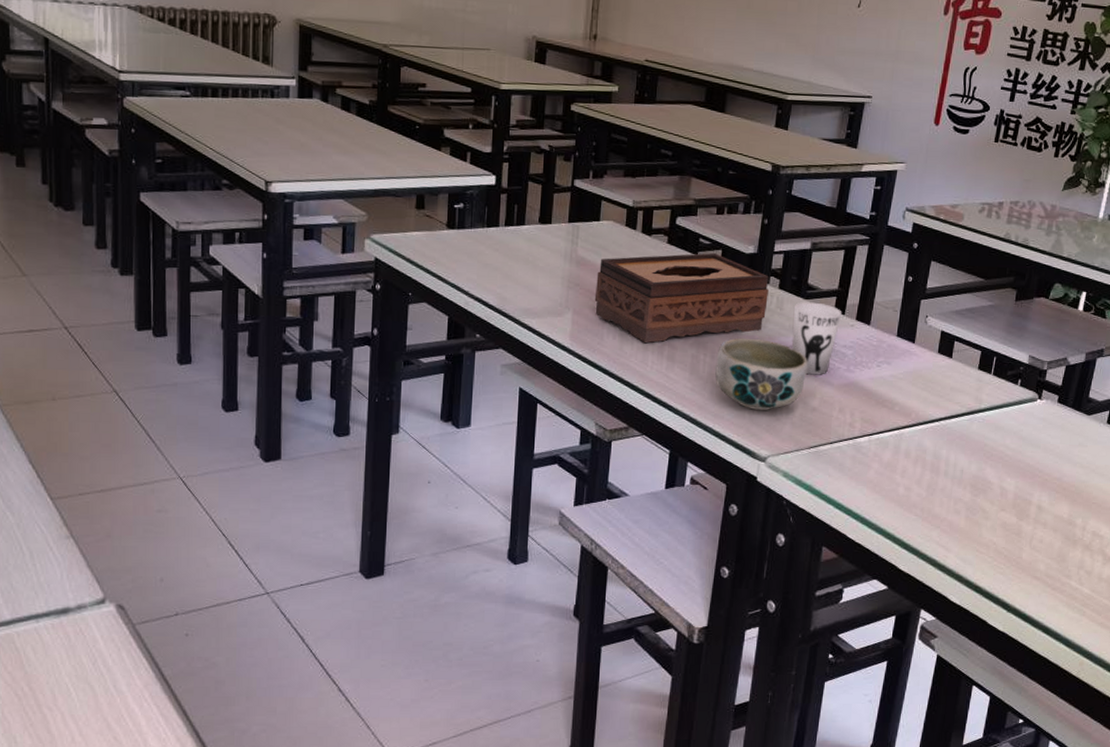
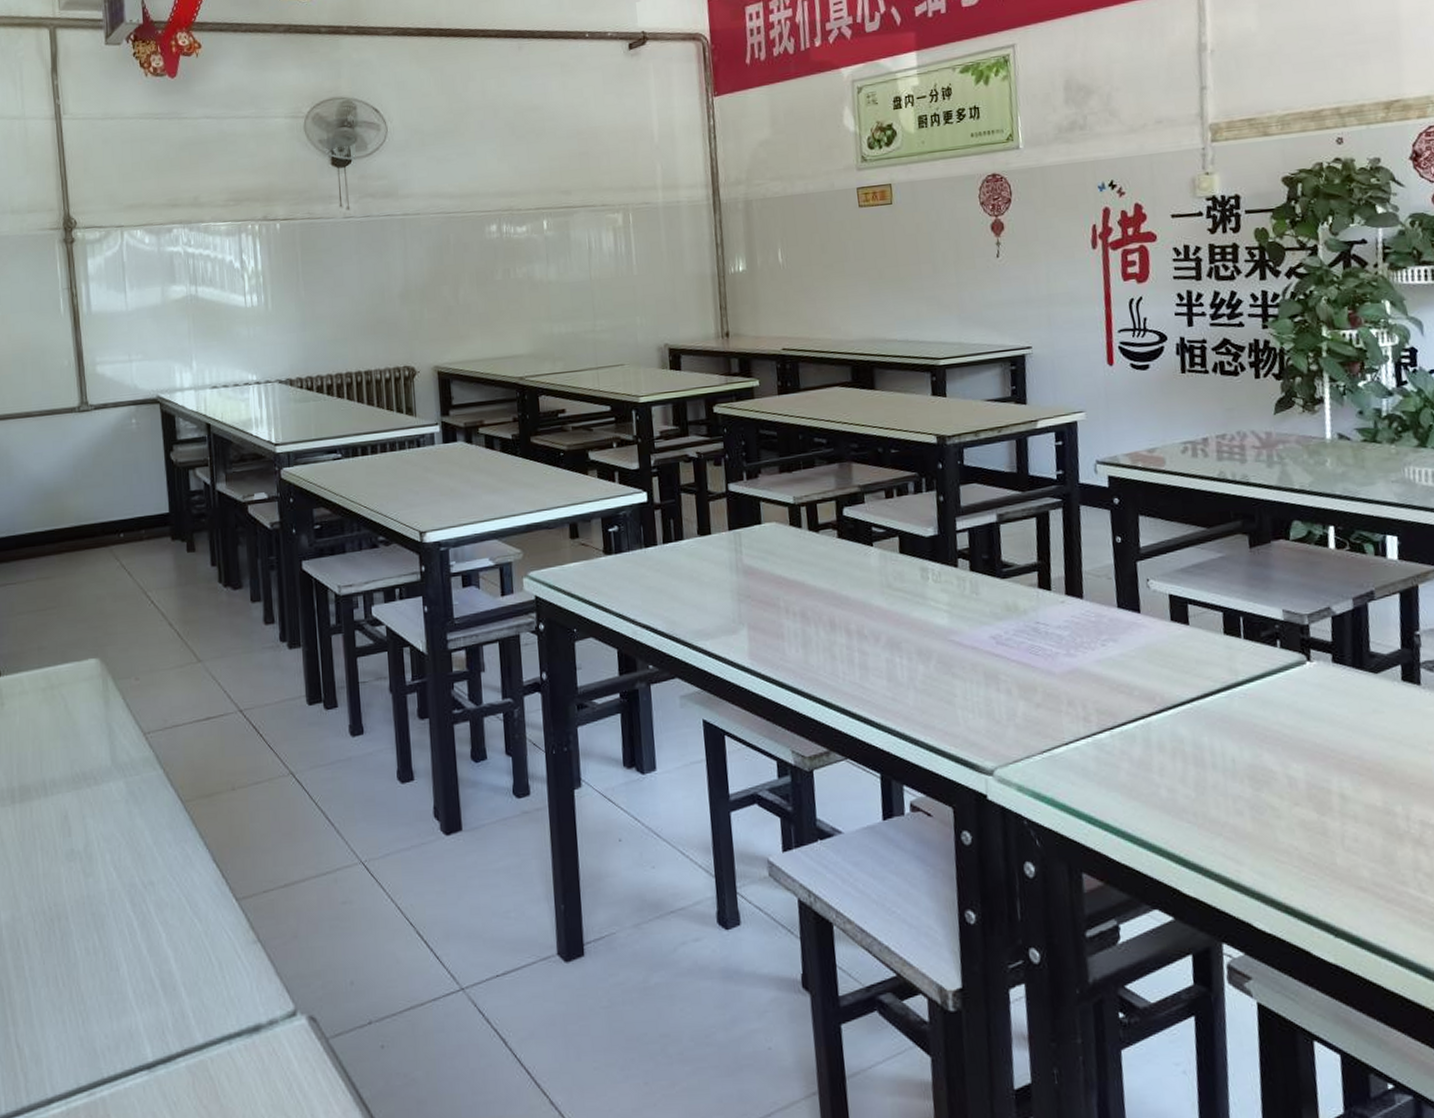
tissue box: present [594,252,769,343] -> none [767,540,961,652]
bowl: present [715,338,809,410] -> none [914,631,1022,714]
cup: present [792,302,842,375] -> none [992,580,1048,666]

